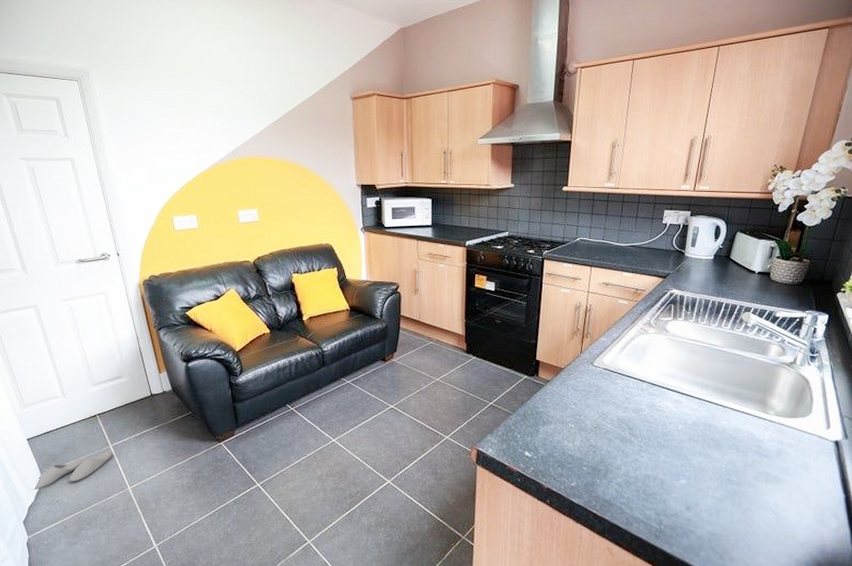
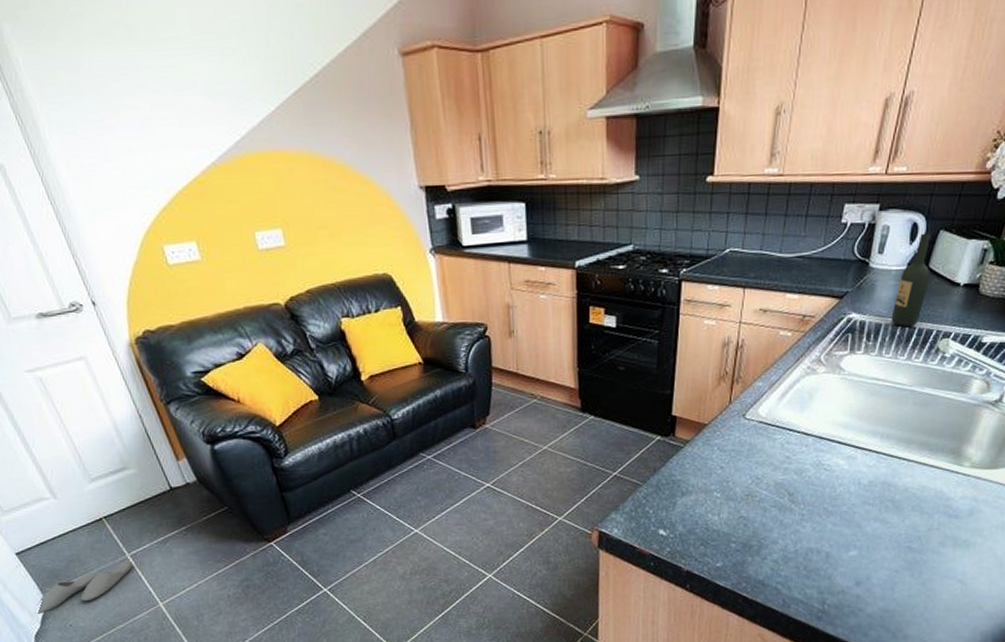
wine bottle: none [704,233,731,302] -> present [891,233,930,328]

